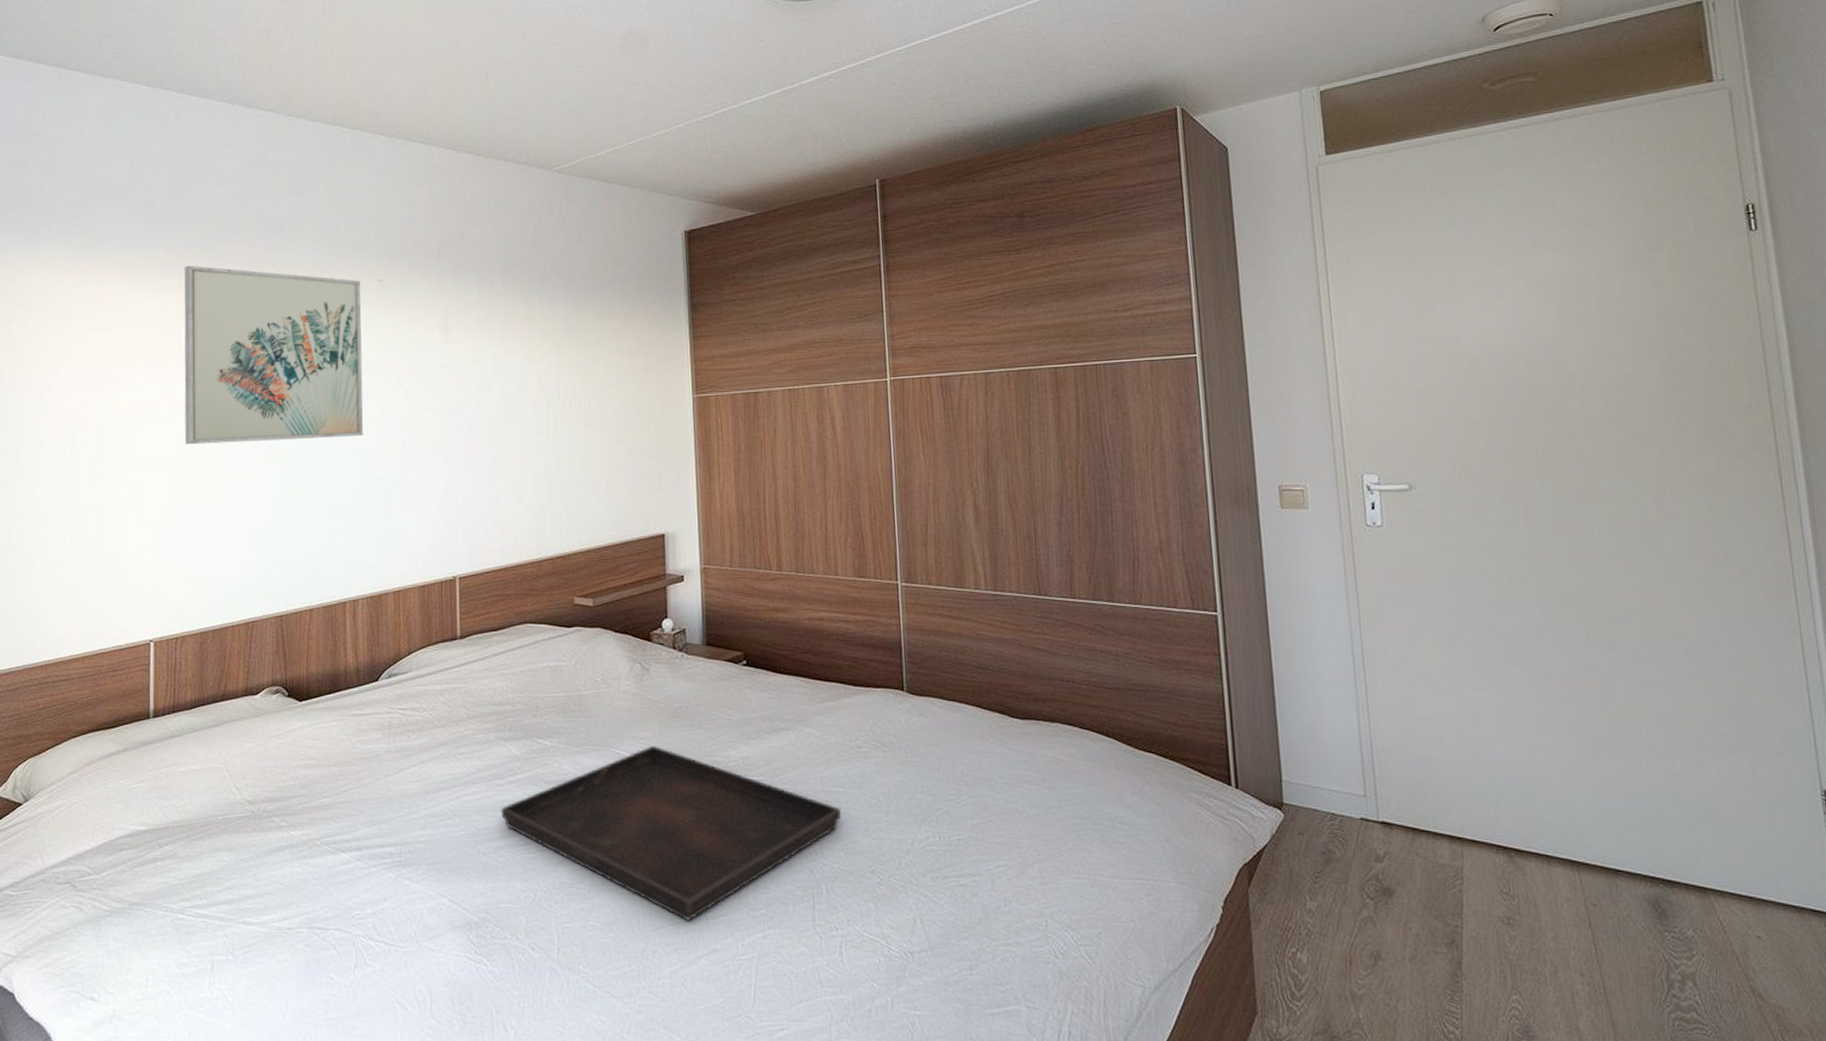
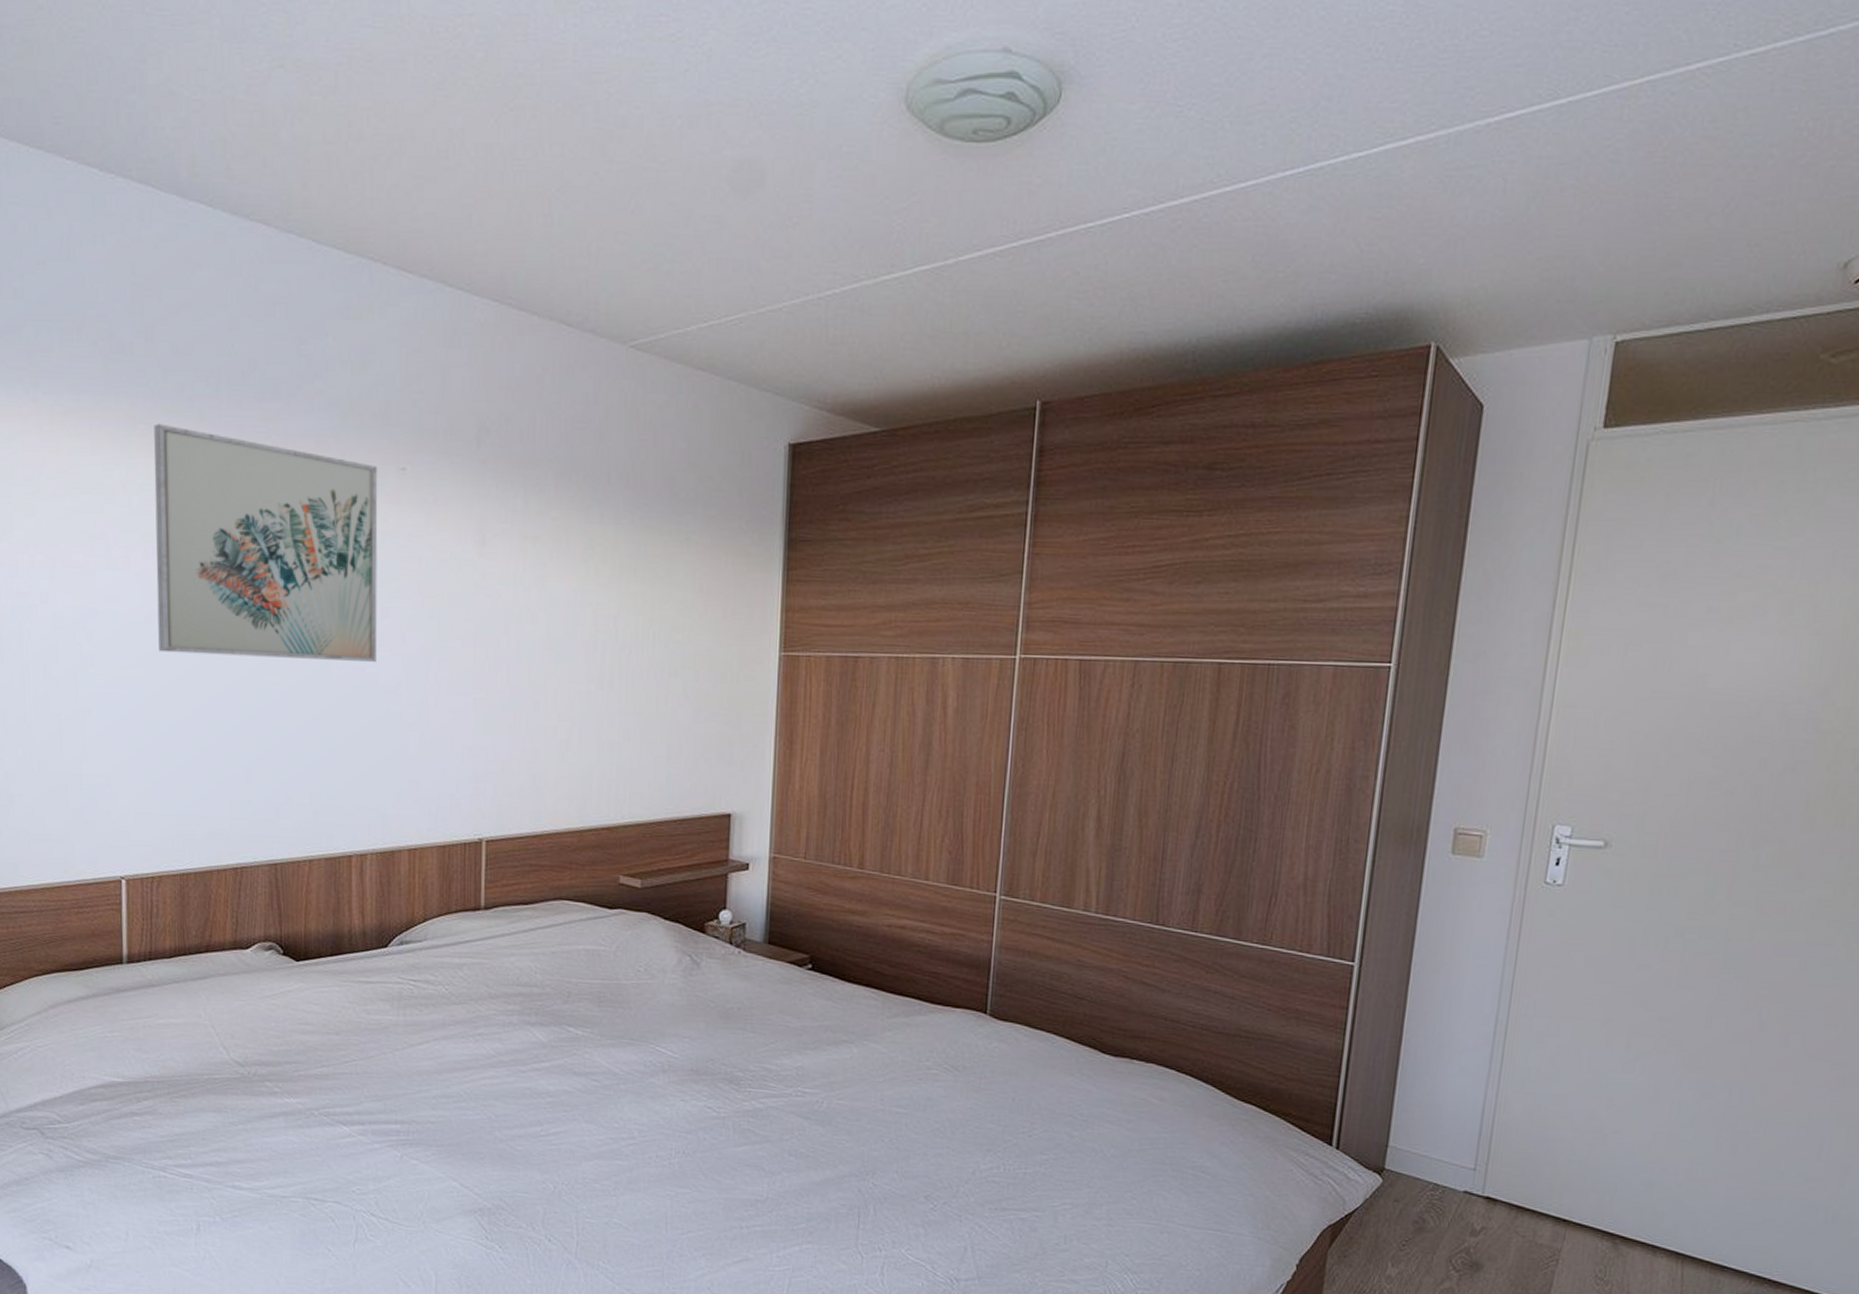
serving tray: present [500,746,842,922] -> none [521,1046,901,1229]

